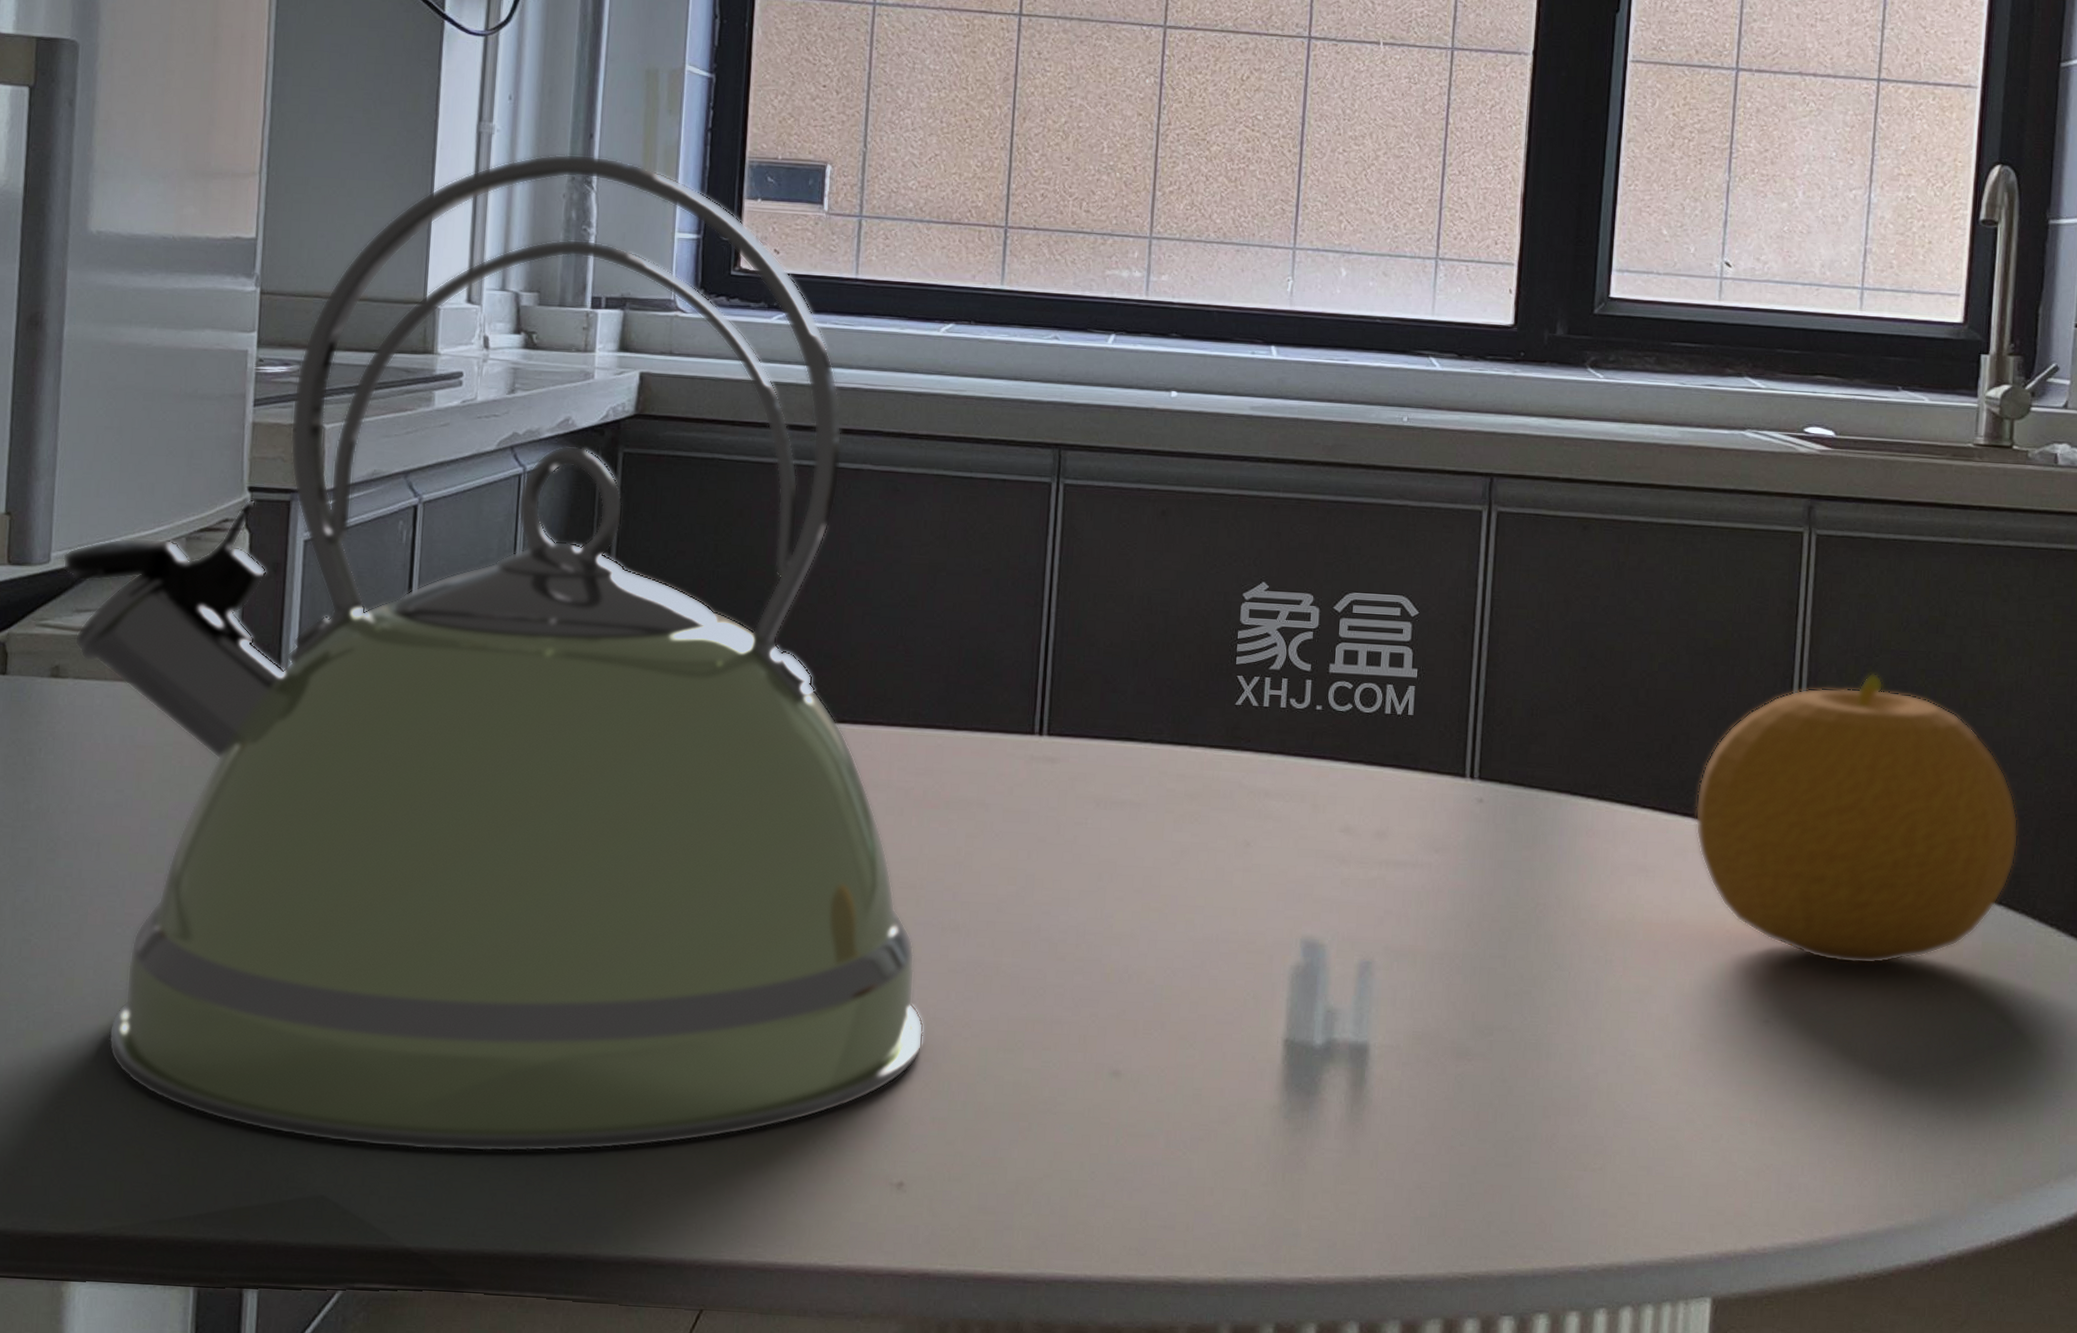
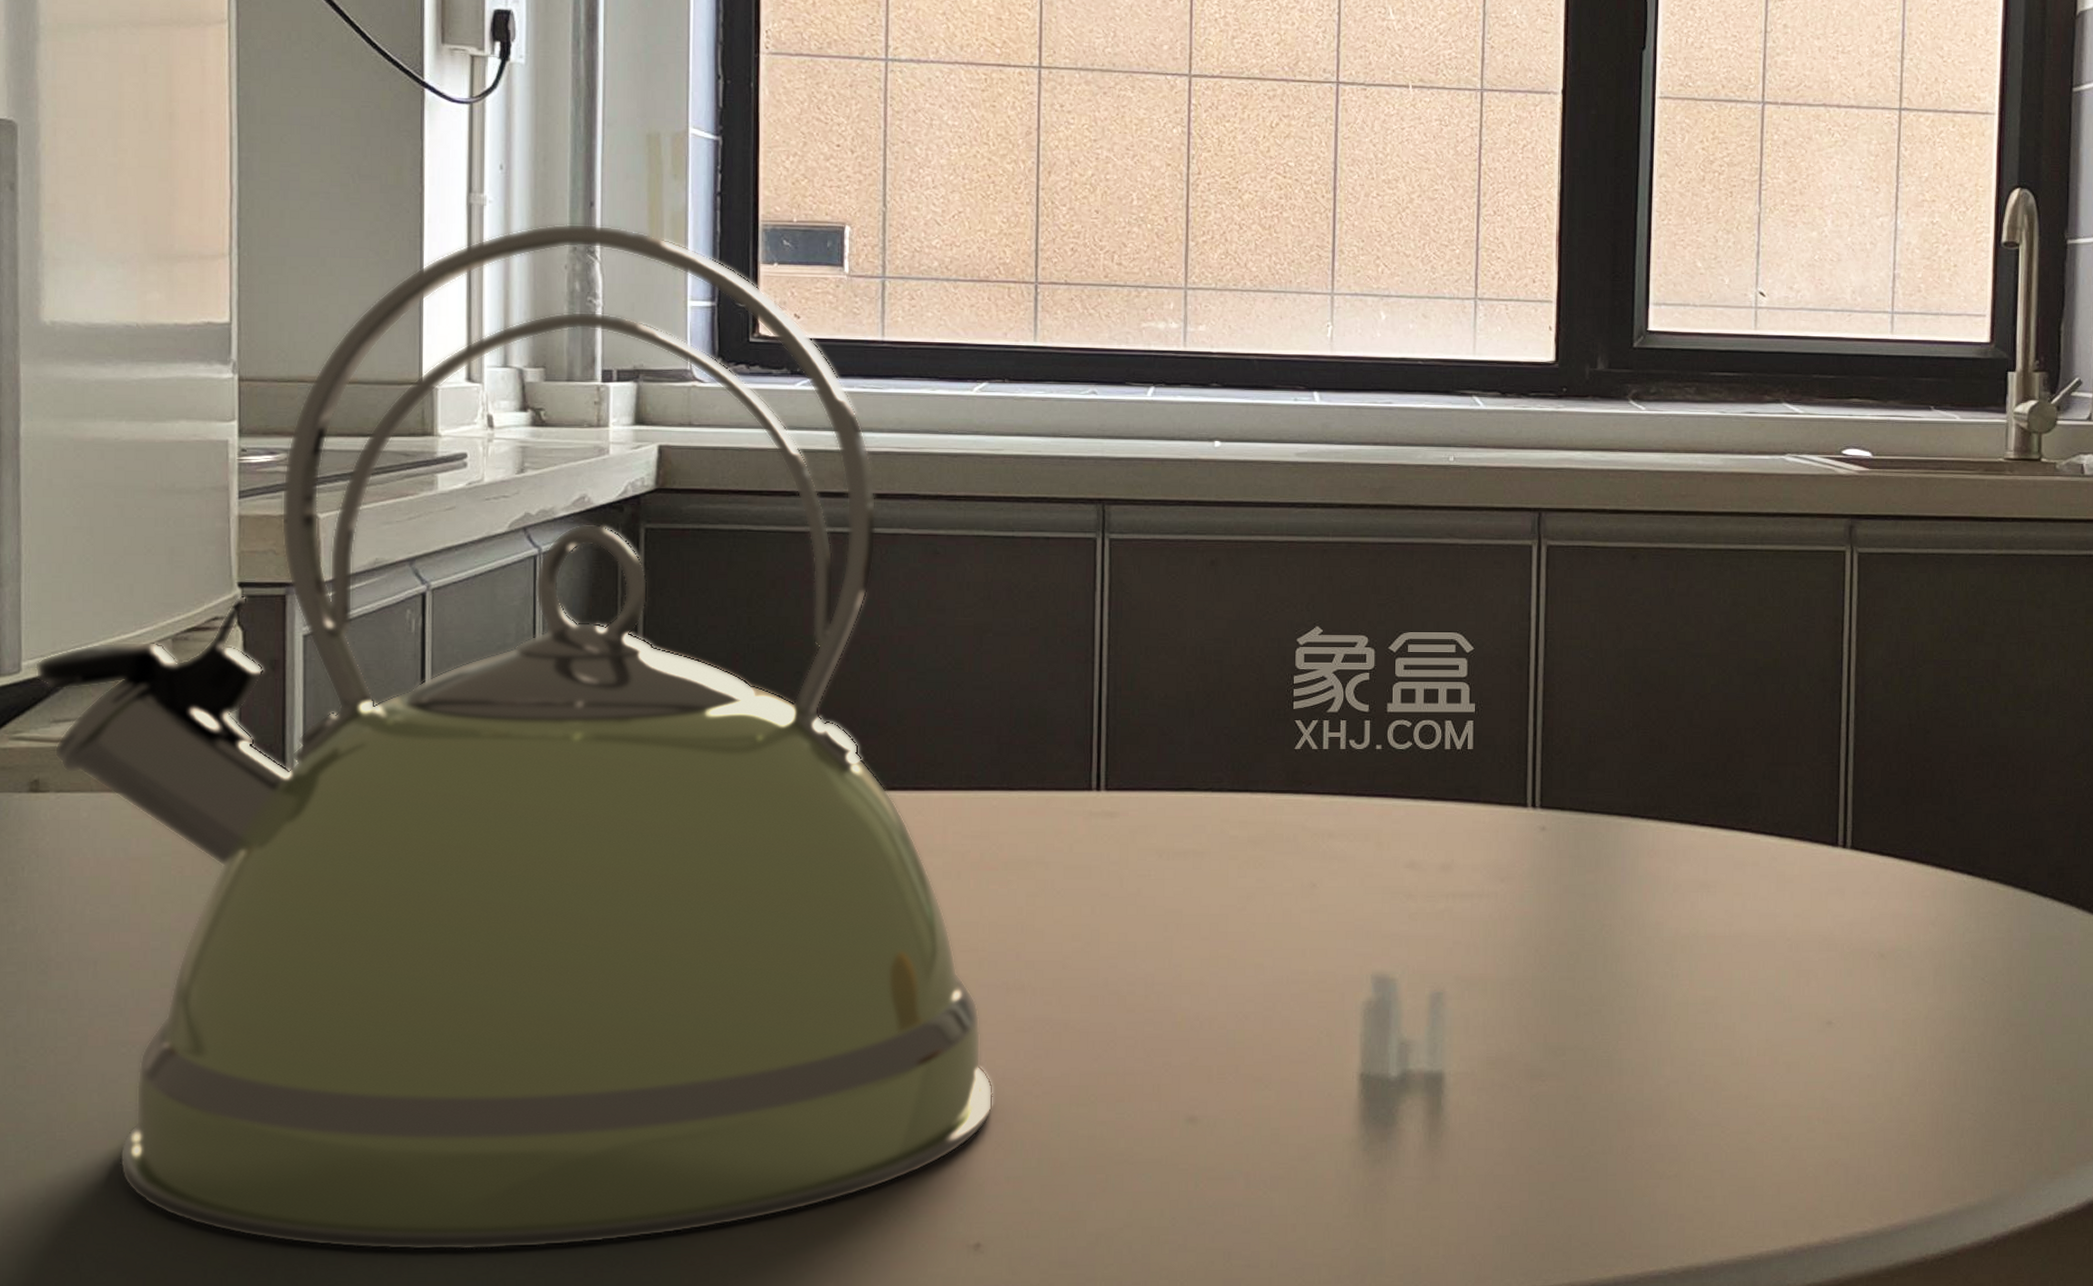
fruit: present [1695,672,2019,965] -> none [1753,683,2061,962]

